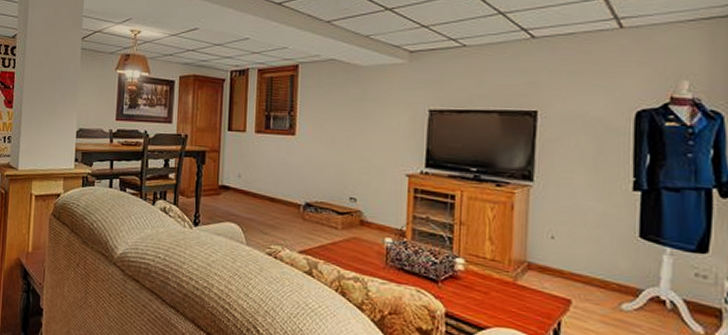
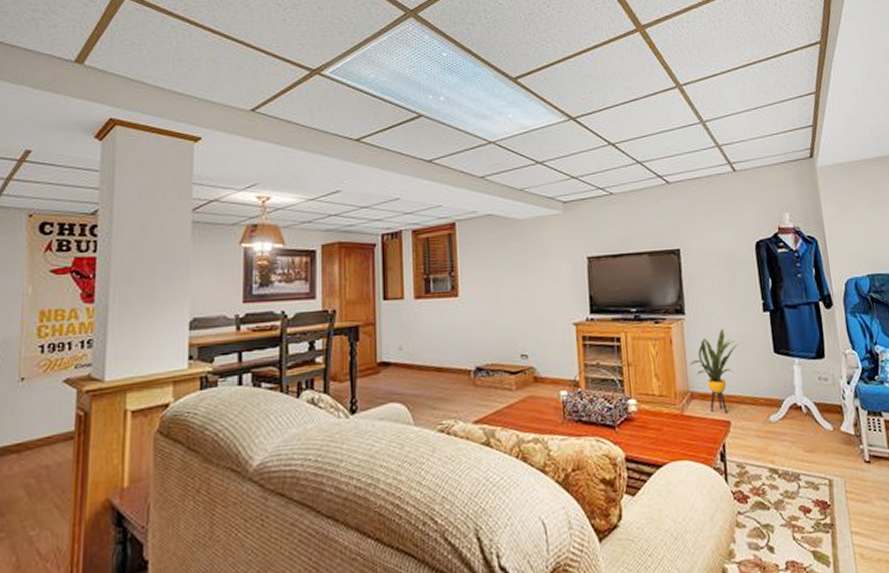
house plant: none [530,203,600,292] -> present [689,329,743,414]

